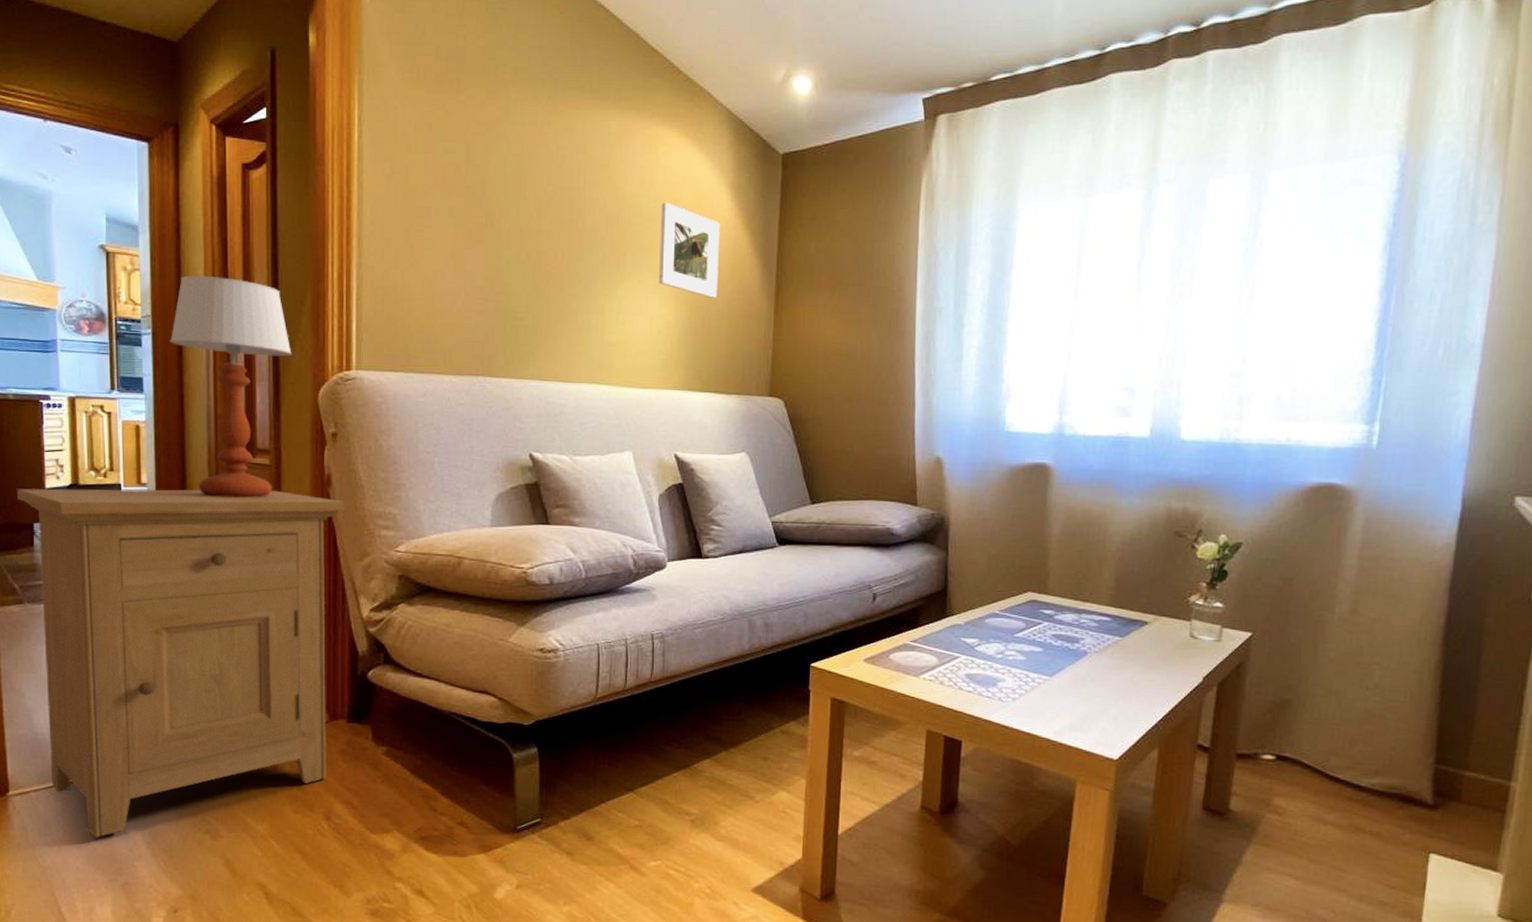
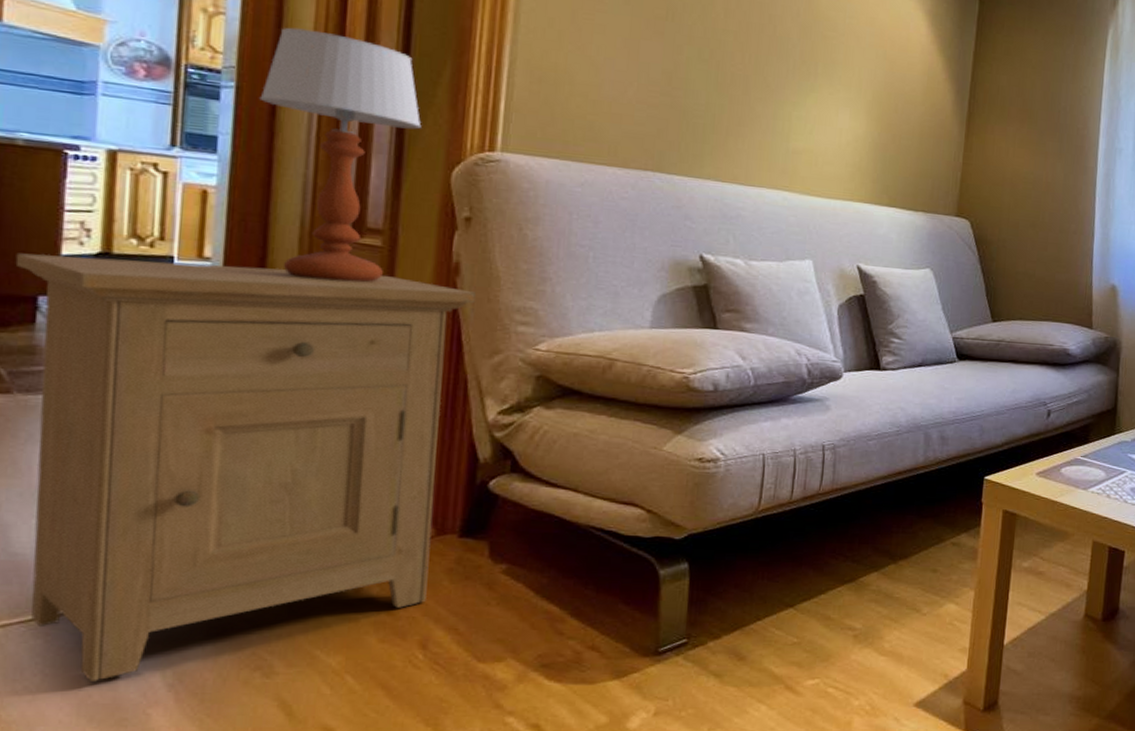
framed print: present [659,202,721,298] -> none [851,19,916,117]

